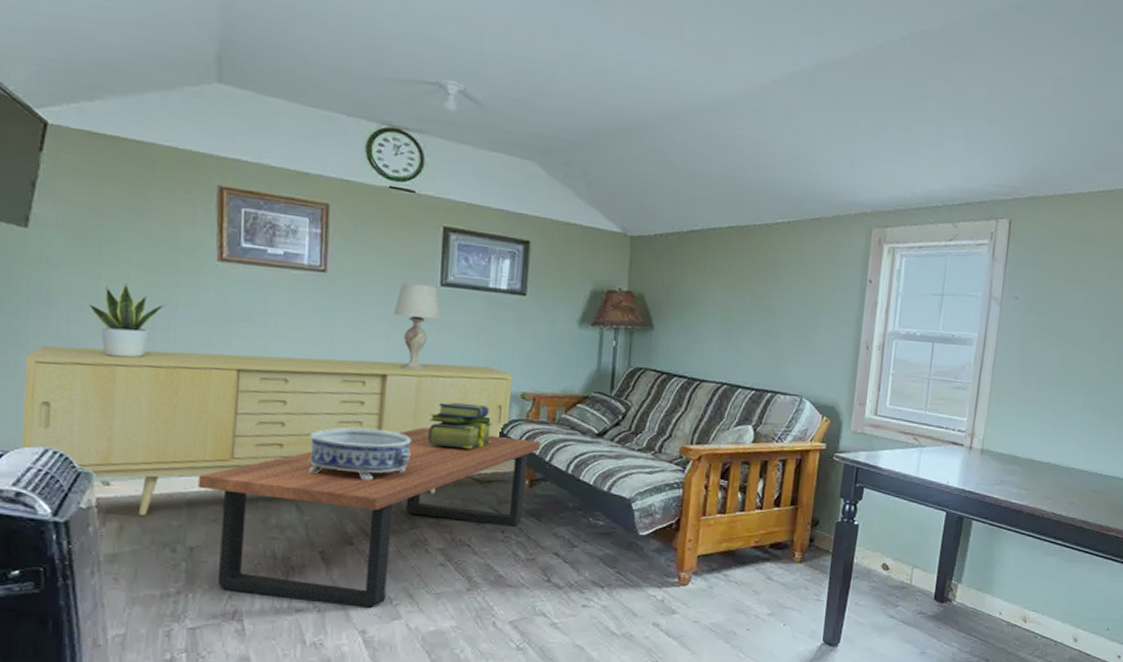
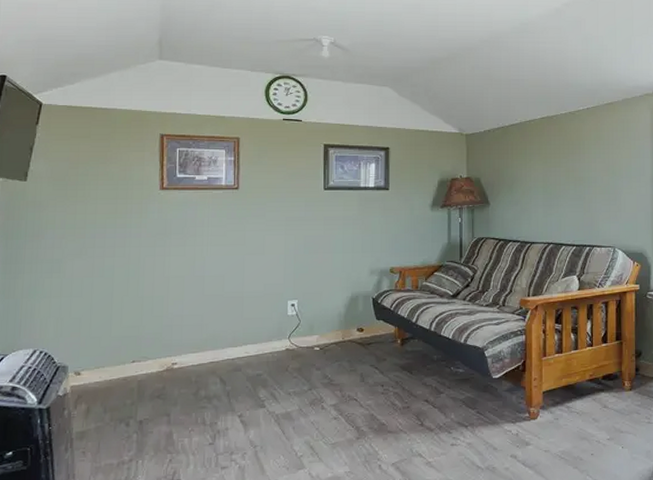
sideboard: present [22,346,513,516] -> none [17,250,383,398]
potted plant: present [89,283,164,359] -> none [68,214,121,273]
coffee table: present [198,427,540,609] -> none [146,304,407,462]
decorative bowl: present [308,427,412,481] -> none [228,309,307,352]
table lamp: present [393,283,441,371] -> none [289,191,325,259]
stack of books: present [427,402,493,450] -> none [319,280,369,319]

